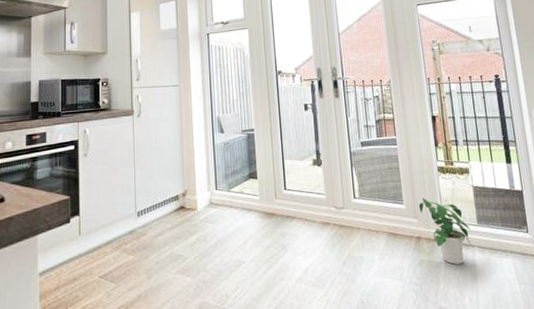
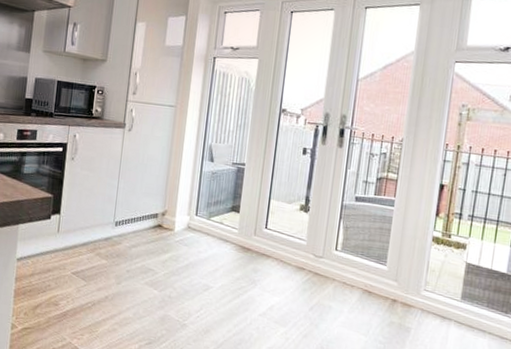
potted plant: present [418,197,473,265] -> none [402,263,452,334]

